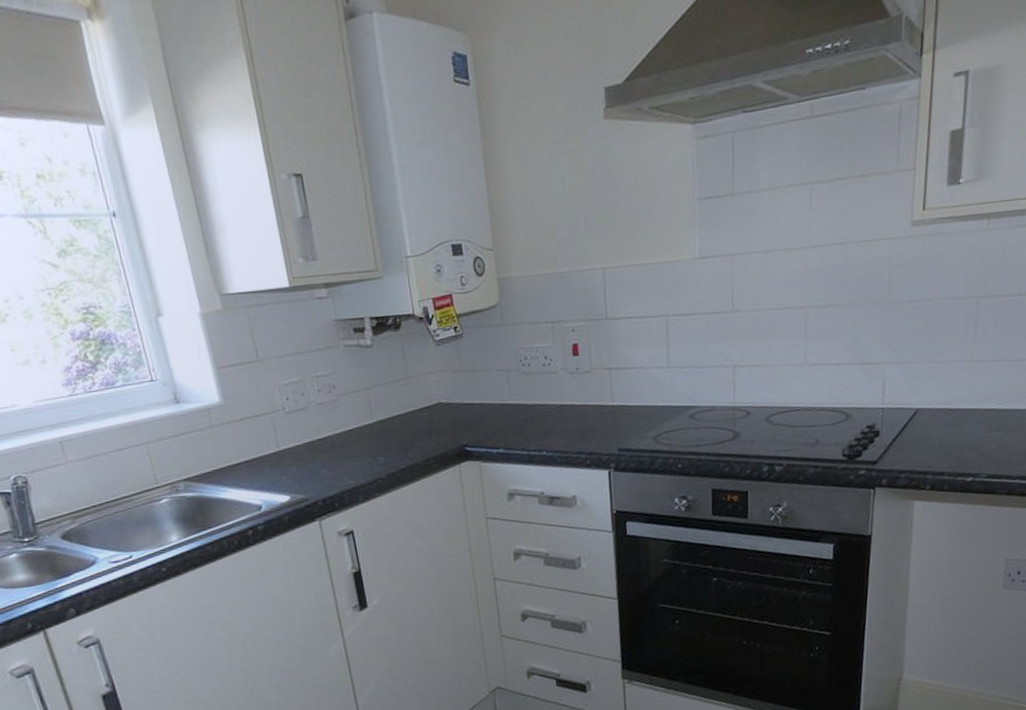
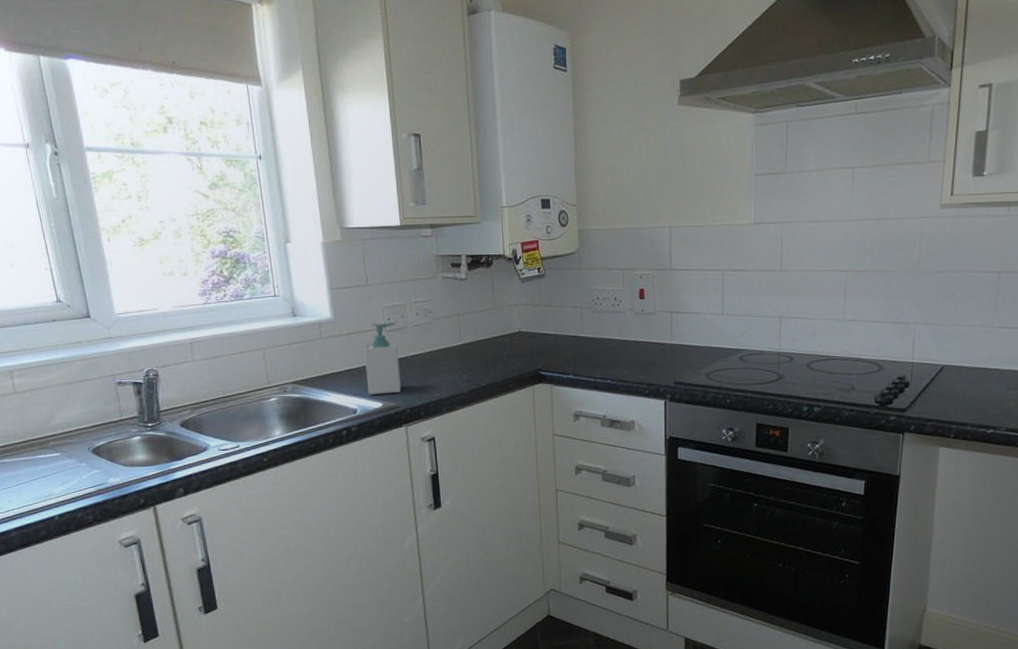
soap bottle: none [262,402,310,488] -> present [364,323,401,395]

